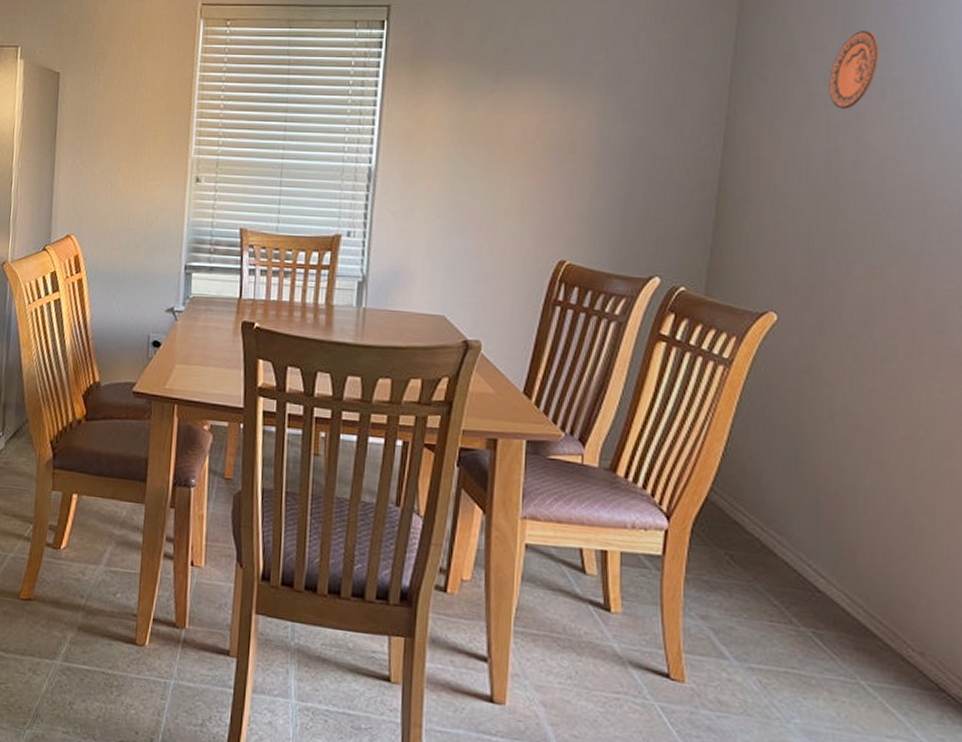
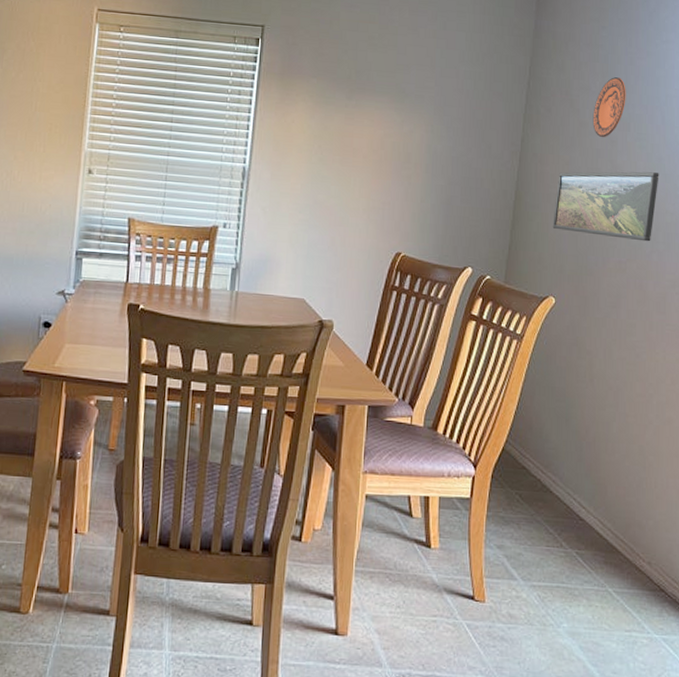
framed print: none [772,150,931,241] -> present [552,172,659,242]

